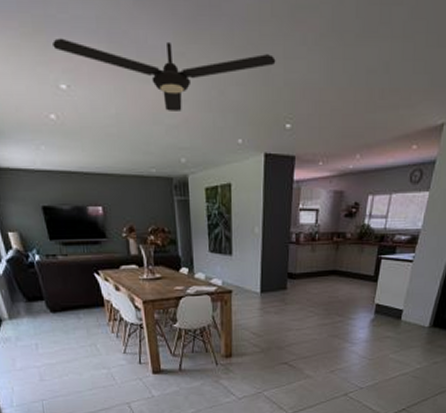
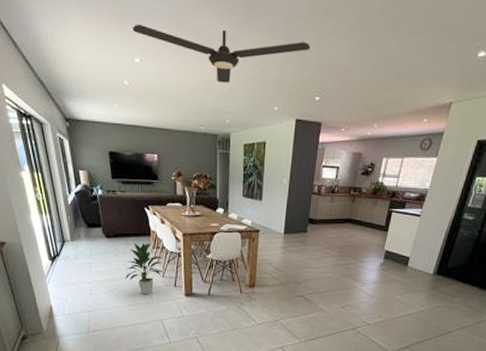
indoor plant: none [80,315,127,376] -> present [126,243,166,295]

